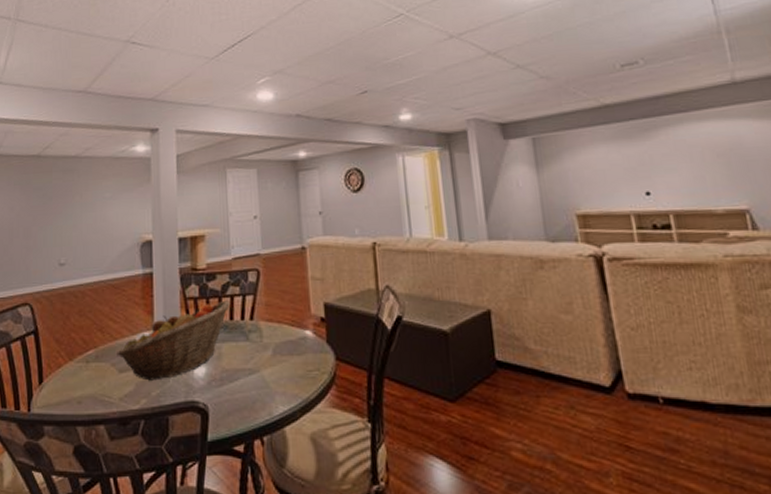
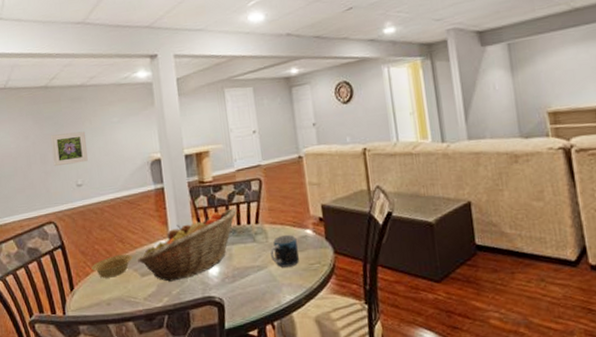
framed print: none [36,206,75,243] -> present [50,131,88,167]
bowl: none [64,346,111,372] -> present [91,254,133,278]
mug: none [264,334,296,373] -> present [270,234,299,268]

